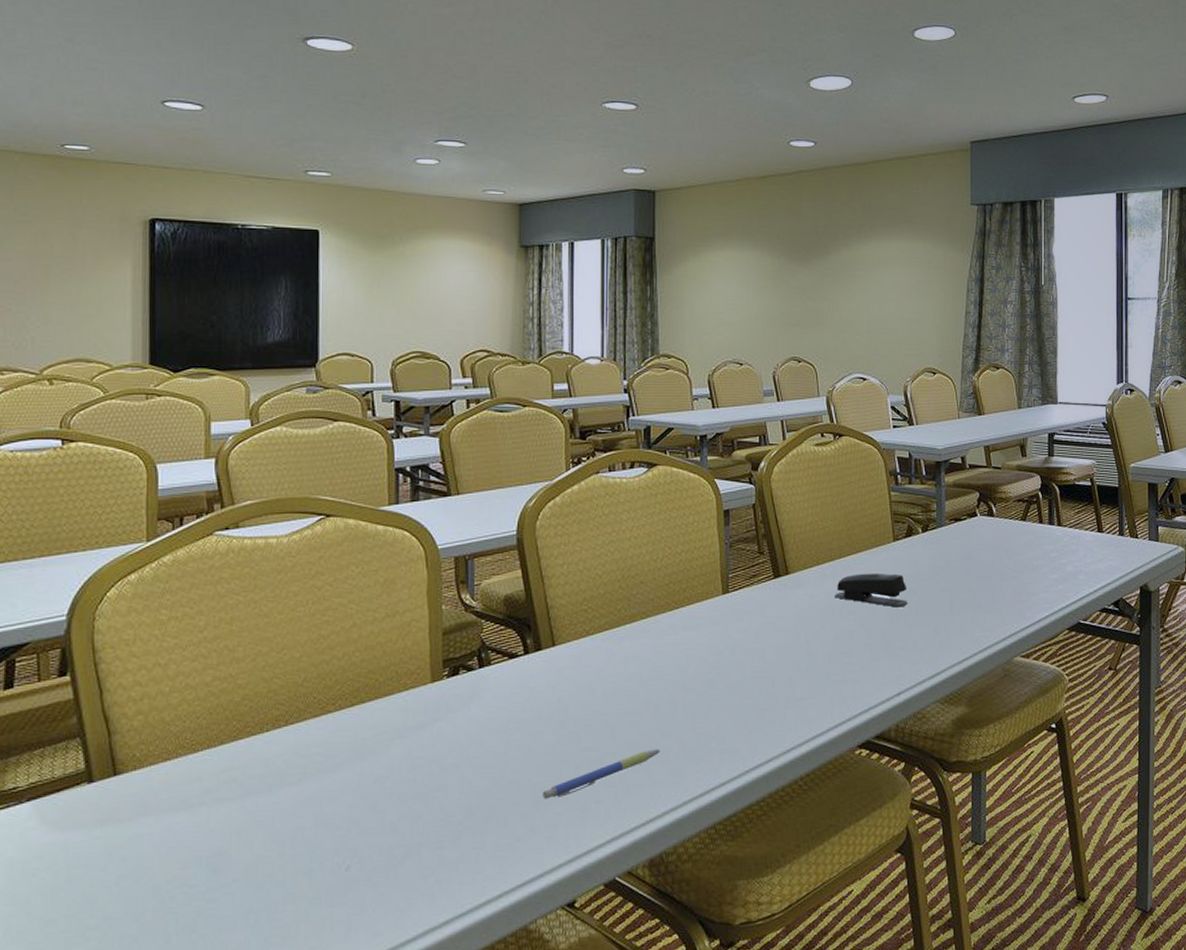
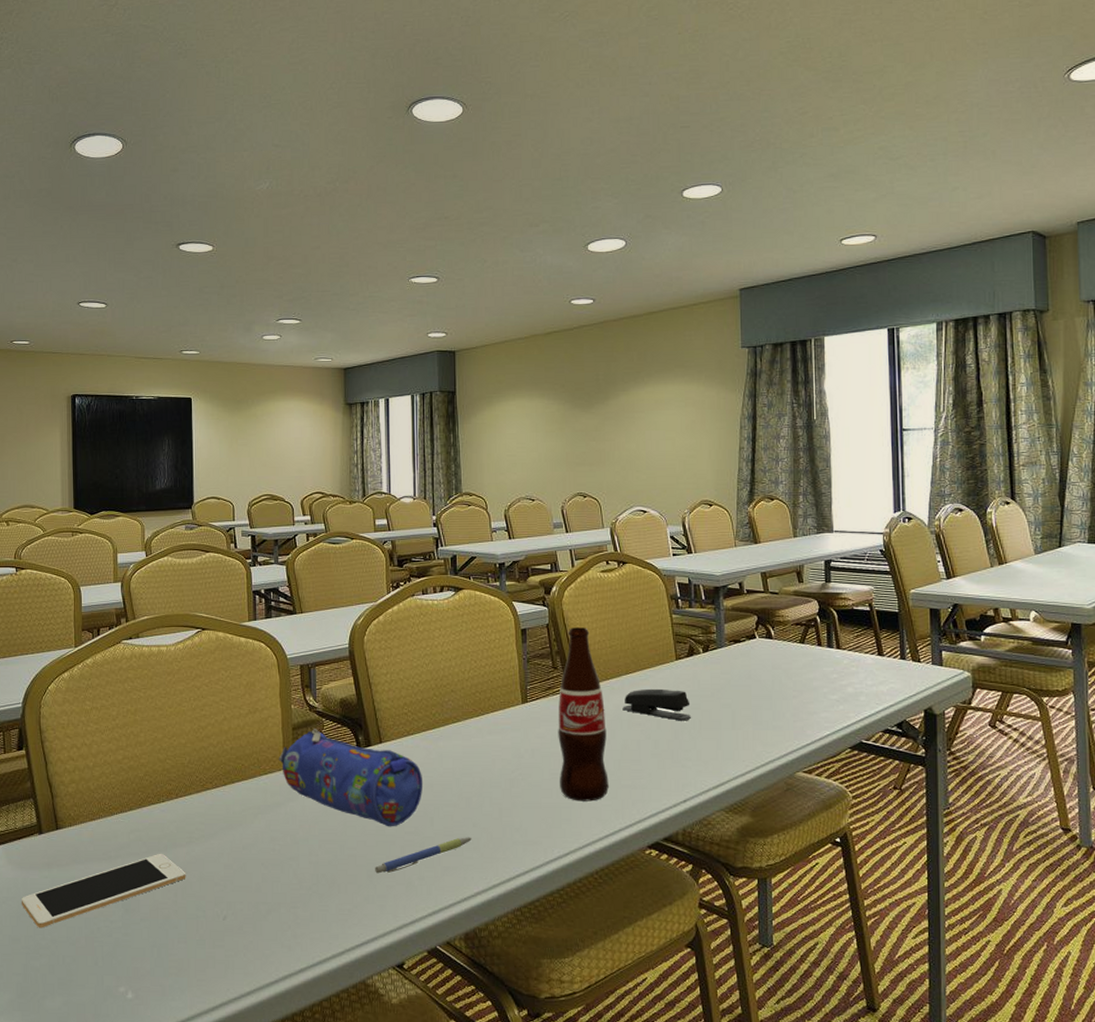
cell phone: none [59,795,297,904] -> present [21,853,186,928]
pencil case: none [423,632,604,744] -> present [278,729,423,827]
bottle: none [762,507,817,701] -> present [558,627,609,802]

